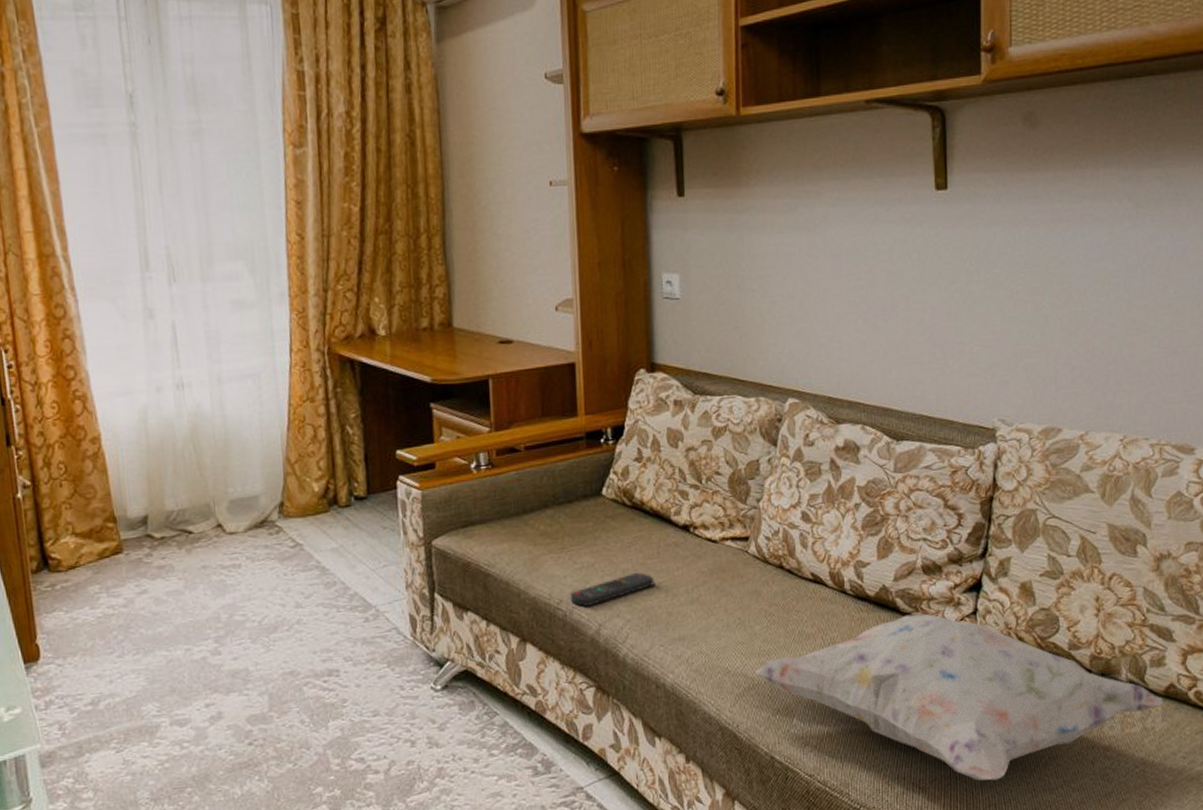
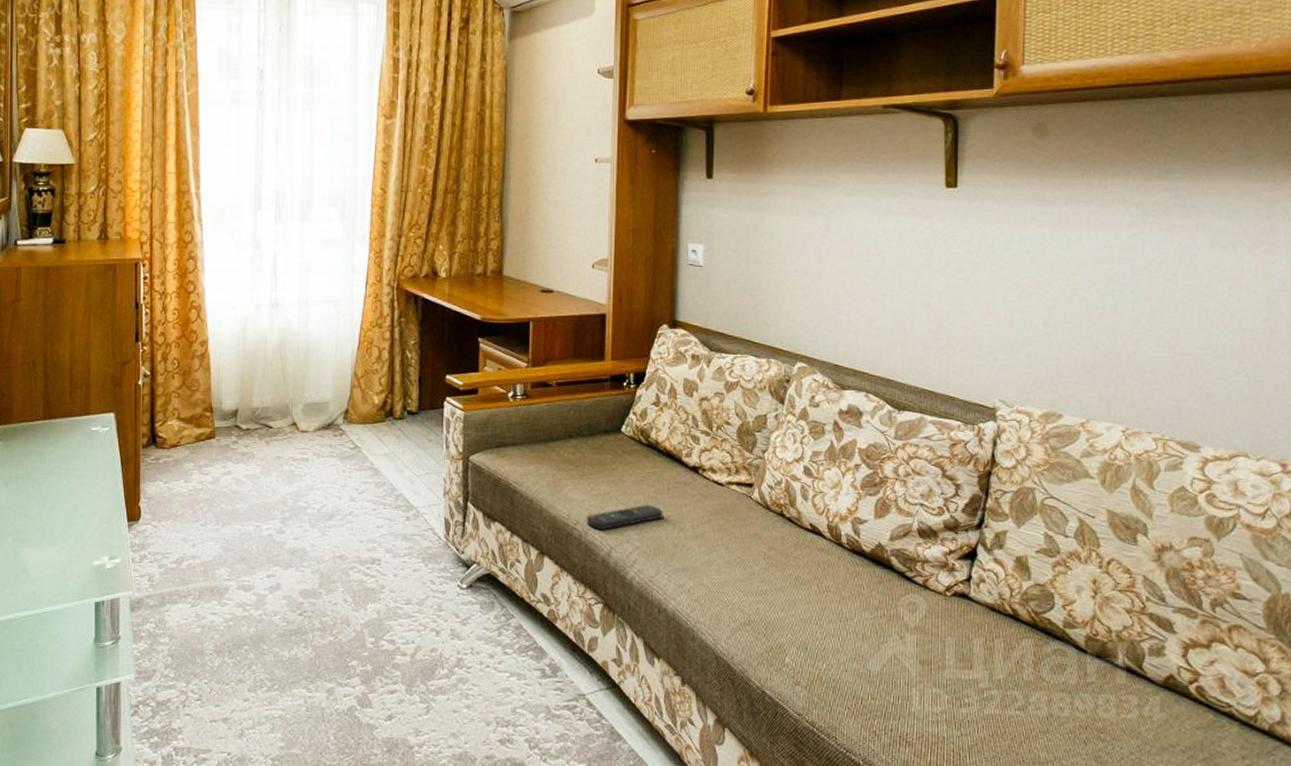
decorative pillow: present [755,613,1164,781] -> none [751,574,1162,746]

